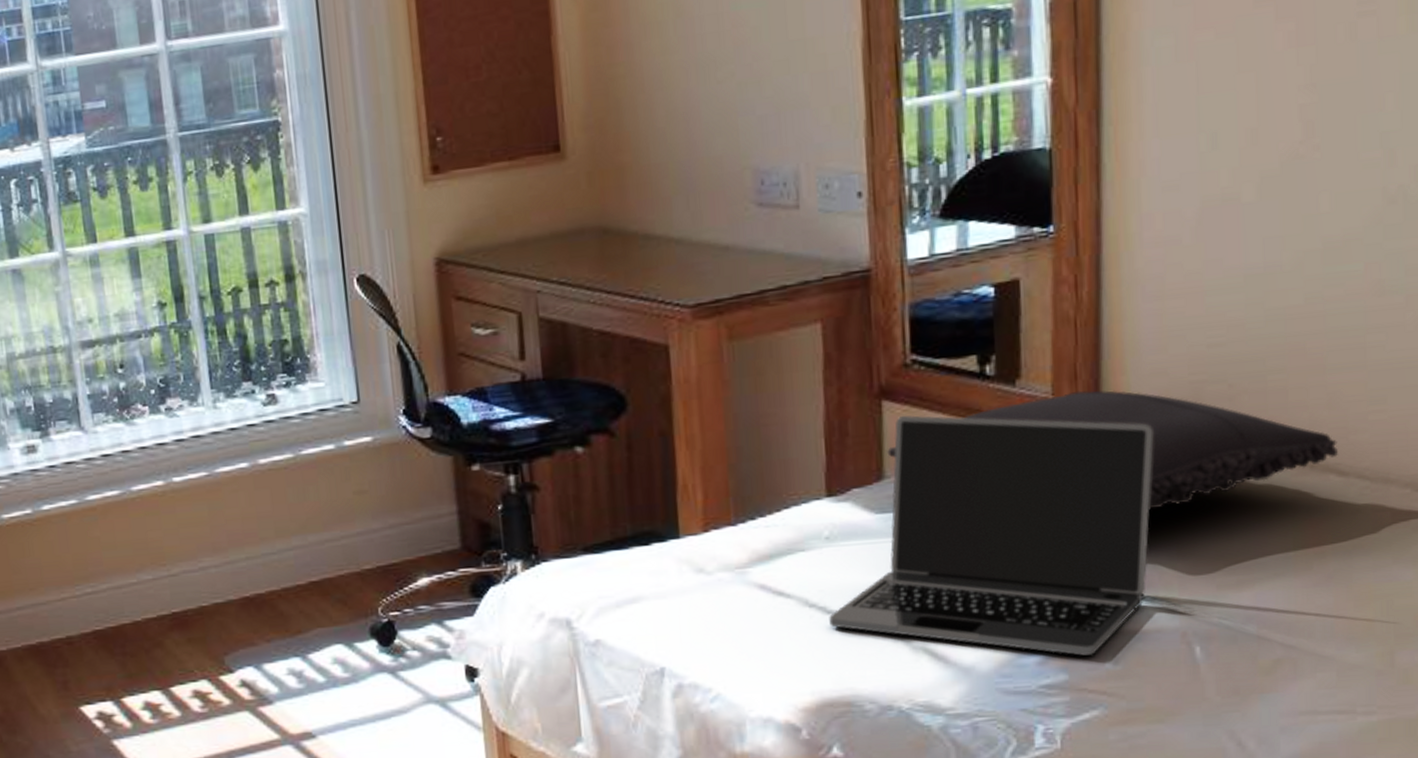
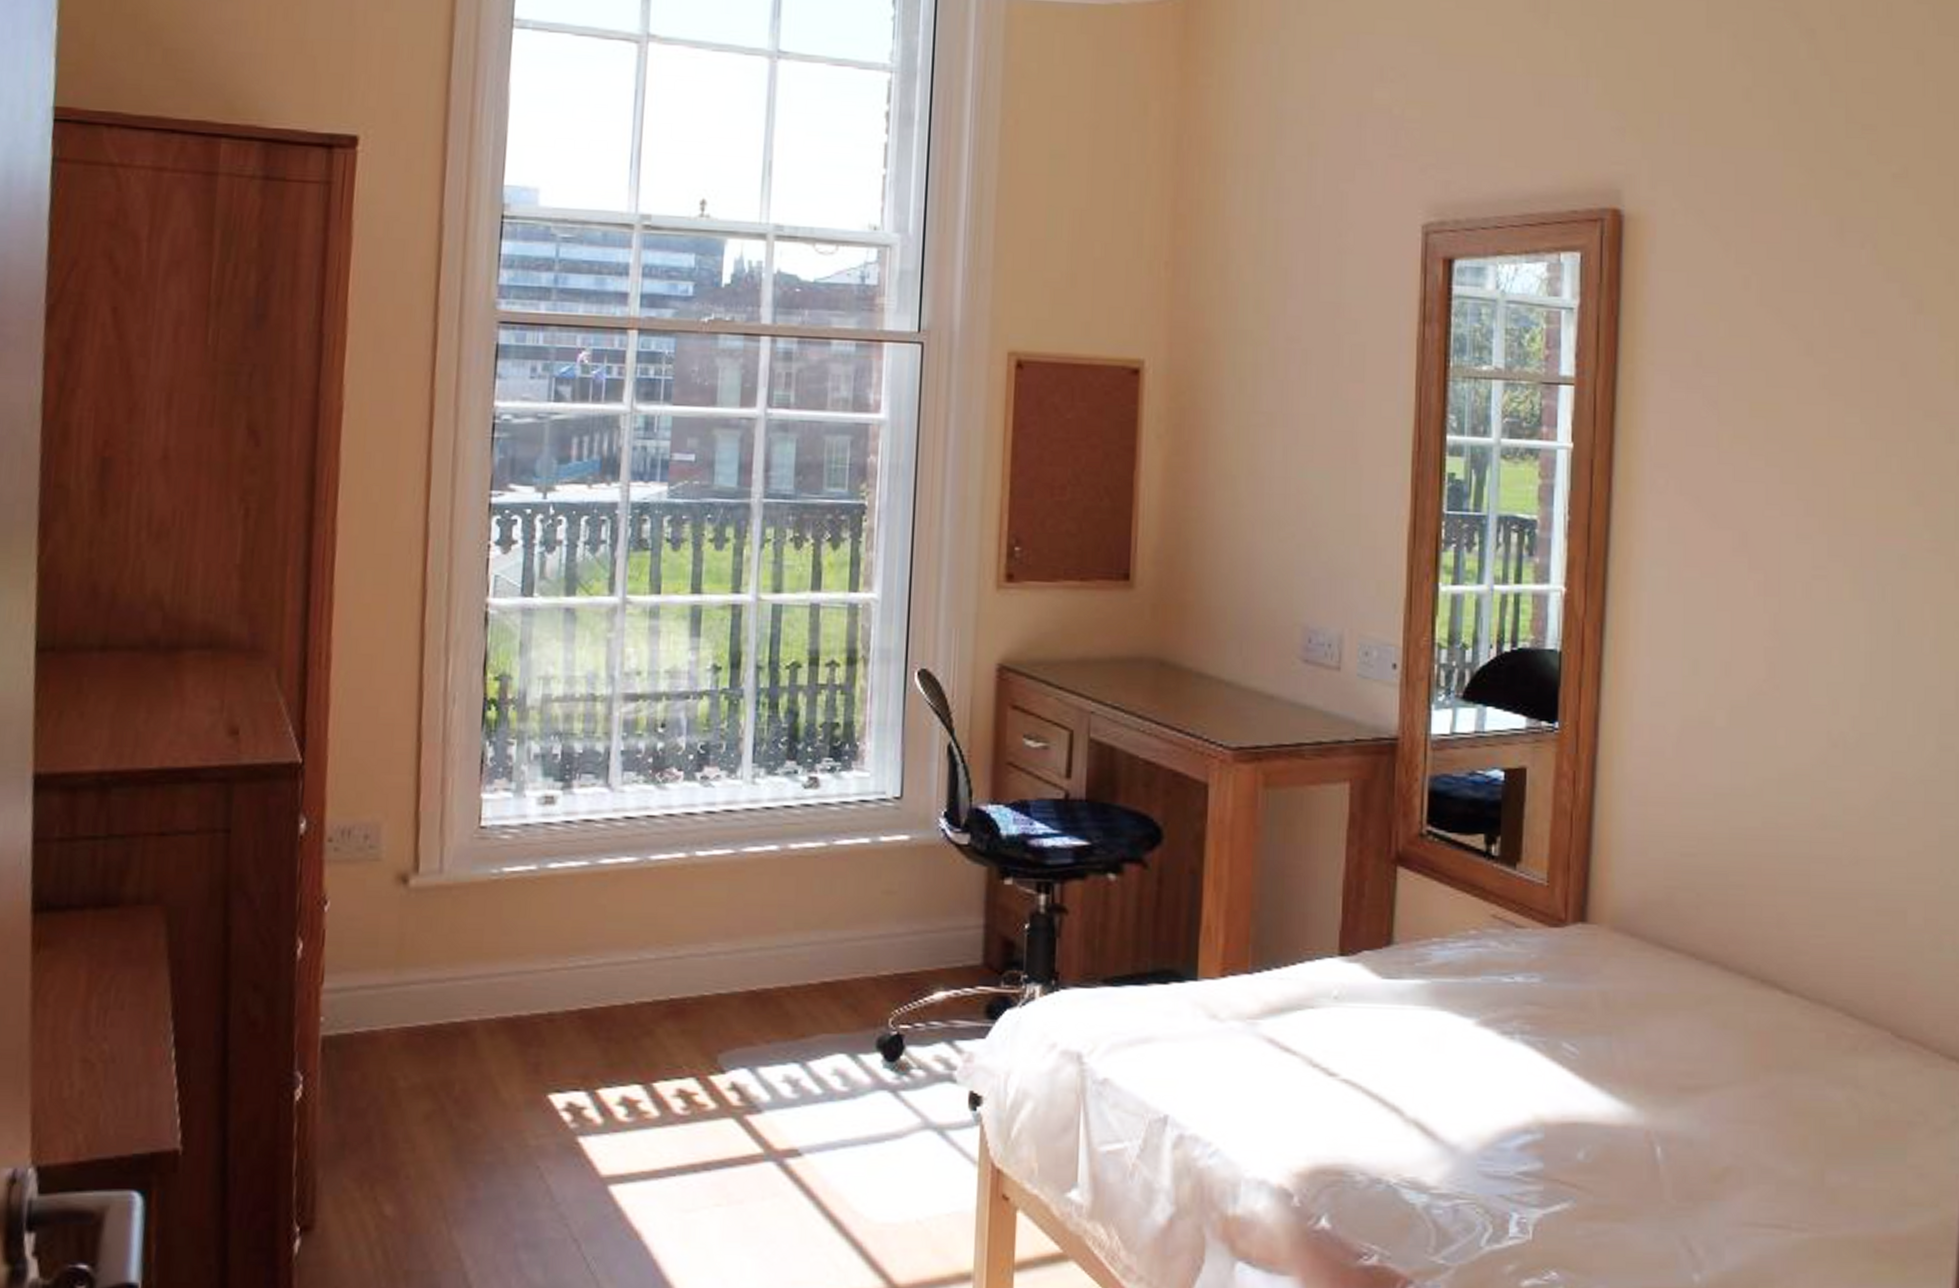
laptop: present [829,415,1154,656] -> none [1330,884,1632,1145]
pillow: present [887,390,1338,510] -> none [1398,881,1784,1006]

